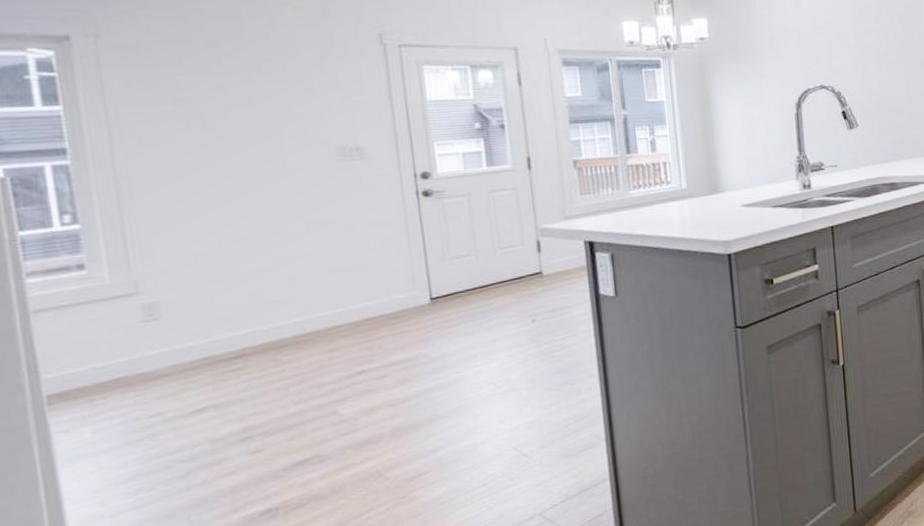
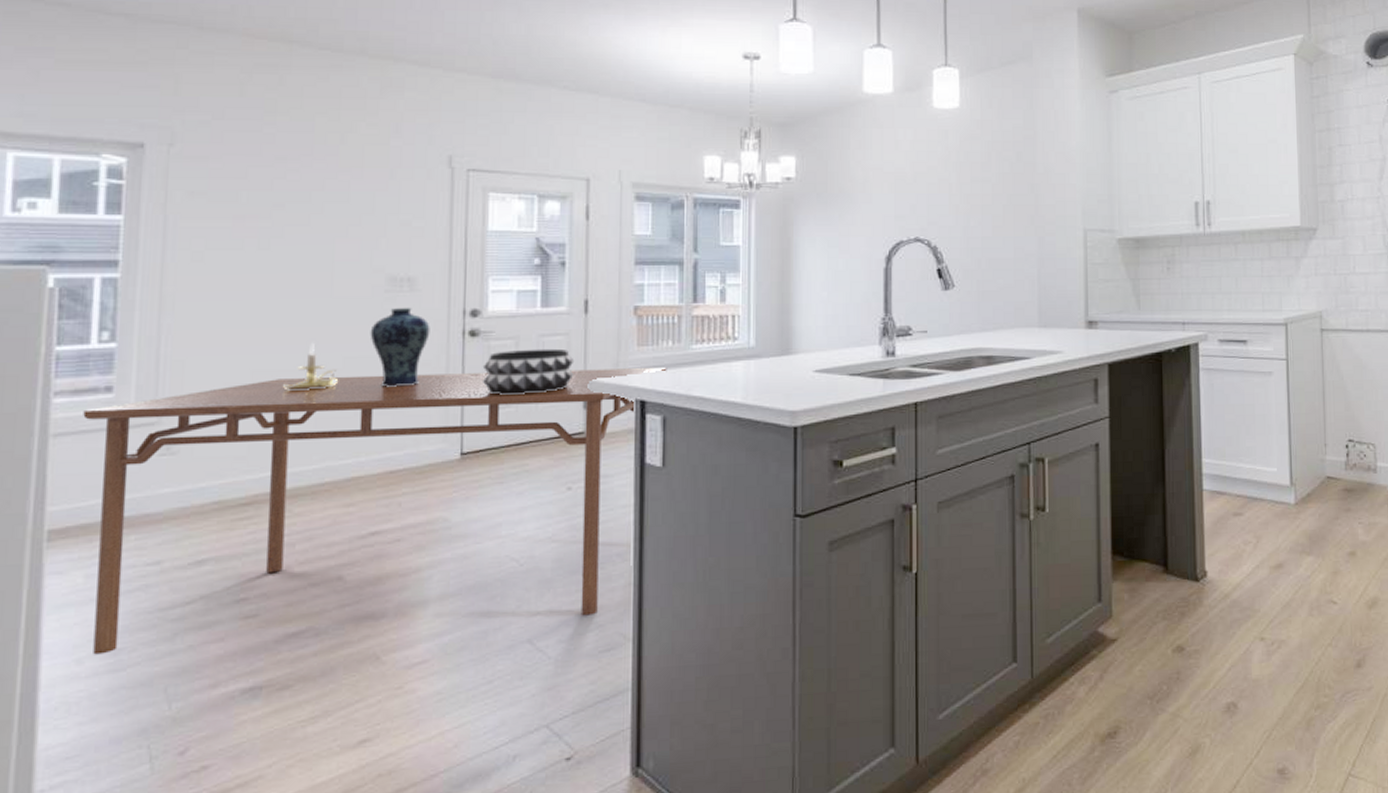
dining table: none [59,212,610,497] -> present [83,368,667,655]
candle holder: none [252,211,304,256] -> present [283,342,337,391]
vase: none [327,174,386,247] -> present [370,307,430,387]
decorative bowl: none [439,202,526,246] -> present [482,348,575,395]

